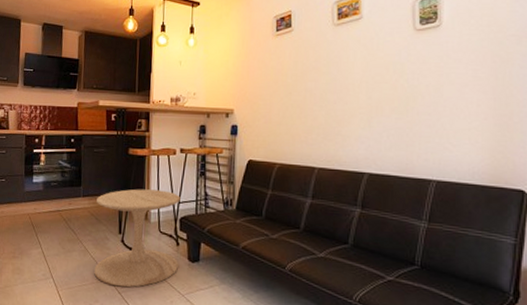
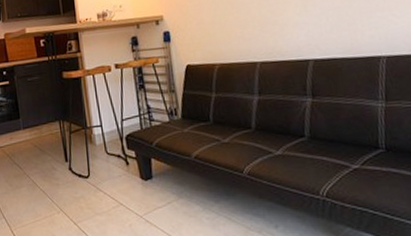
side table: present [94,189,180,288] -> none [38,110,132,217]

